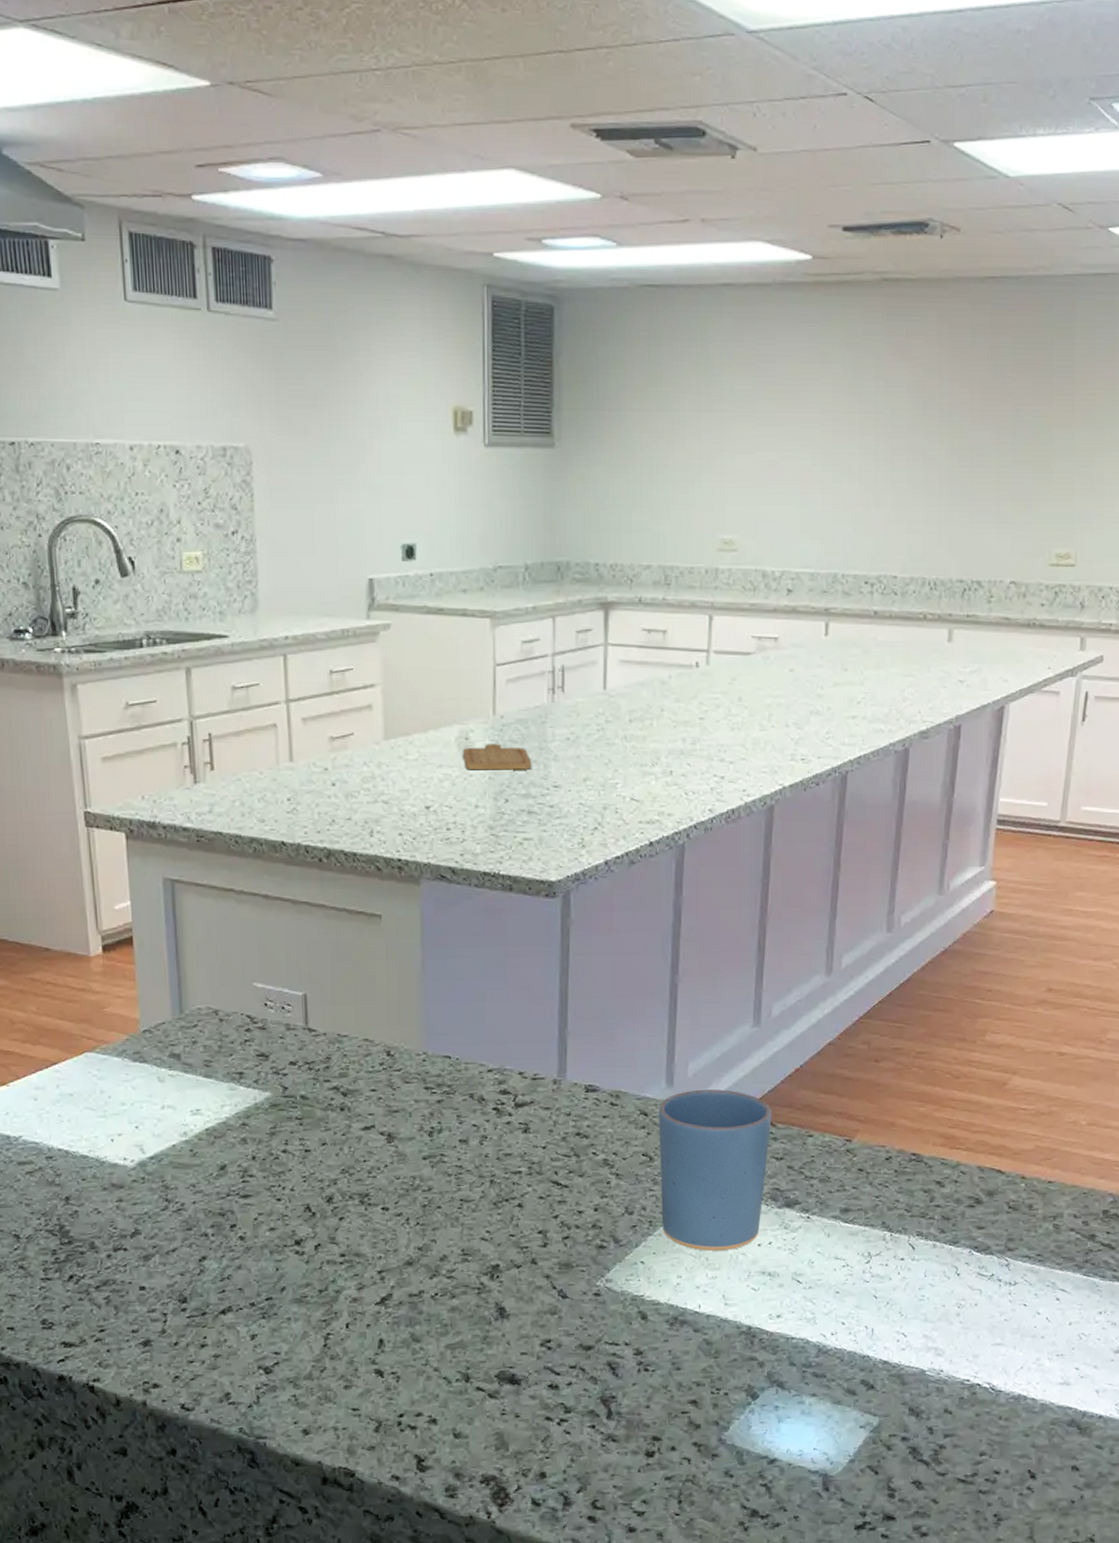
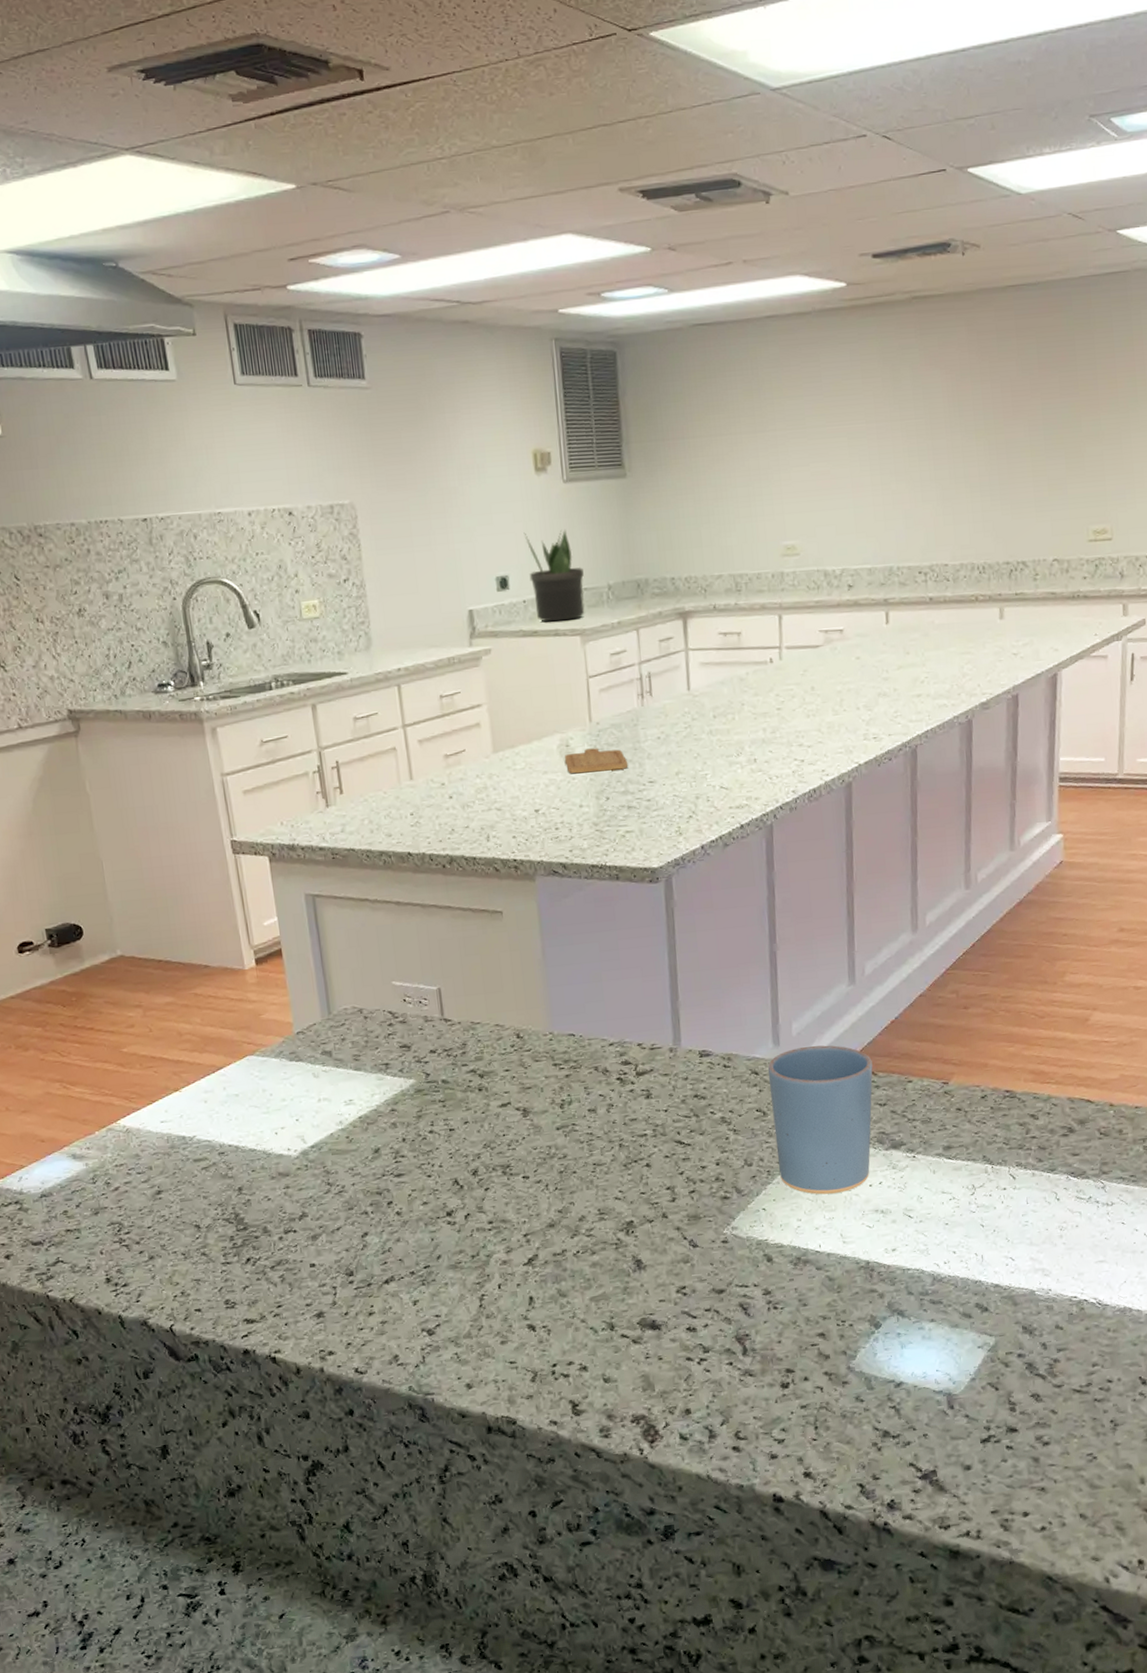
planter: none [436,498,499,600] -> present [523,529,585,622]

